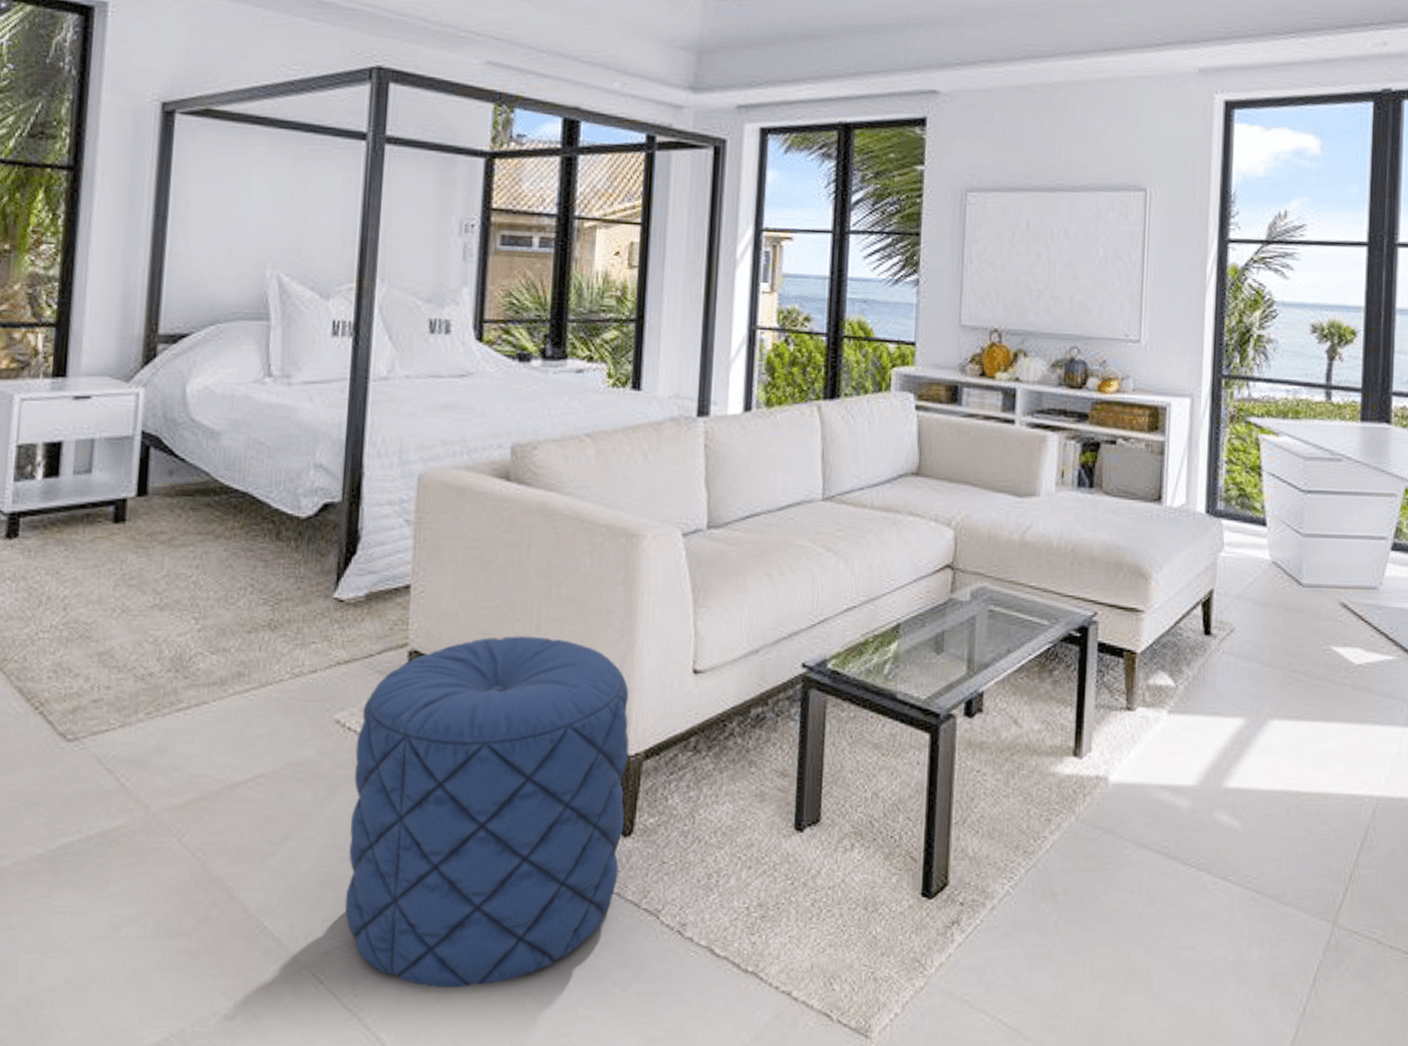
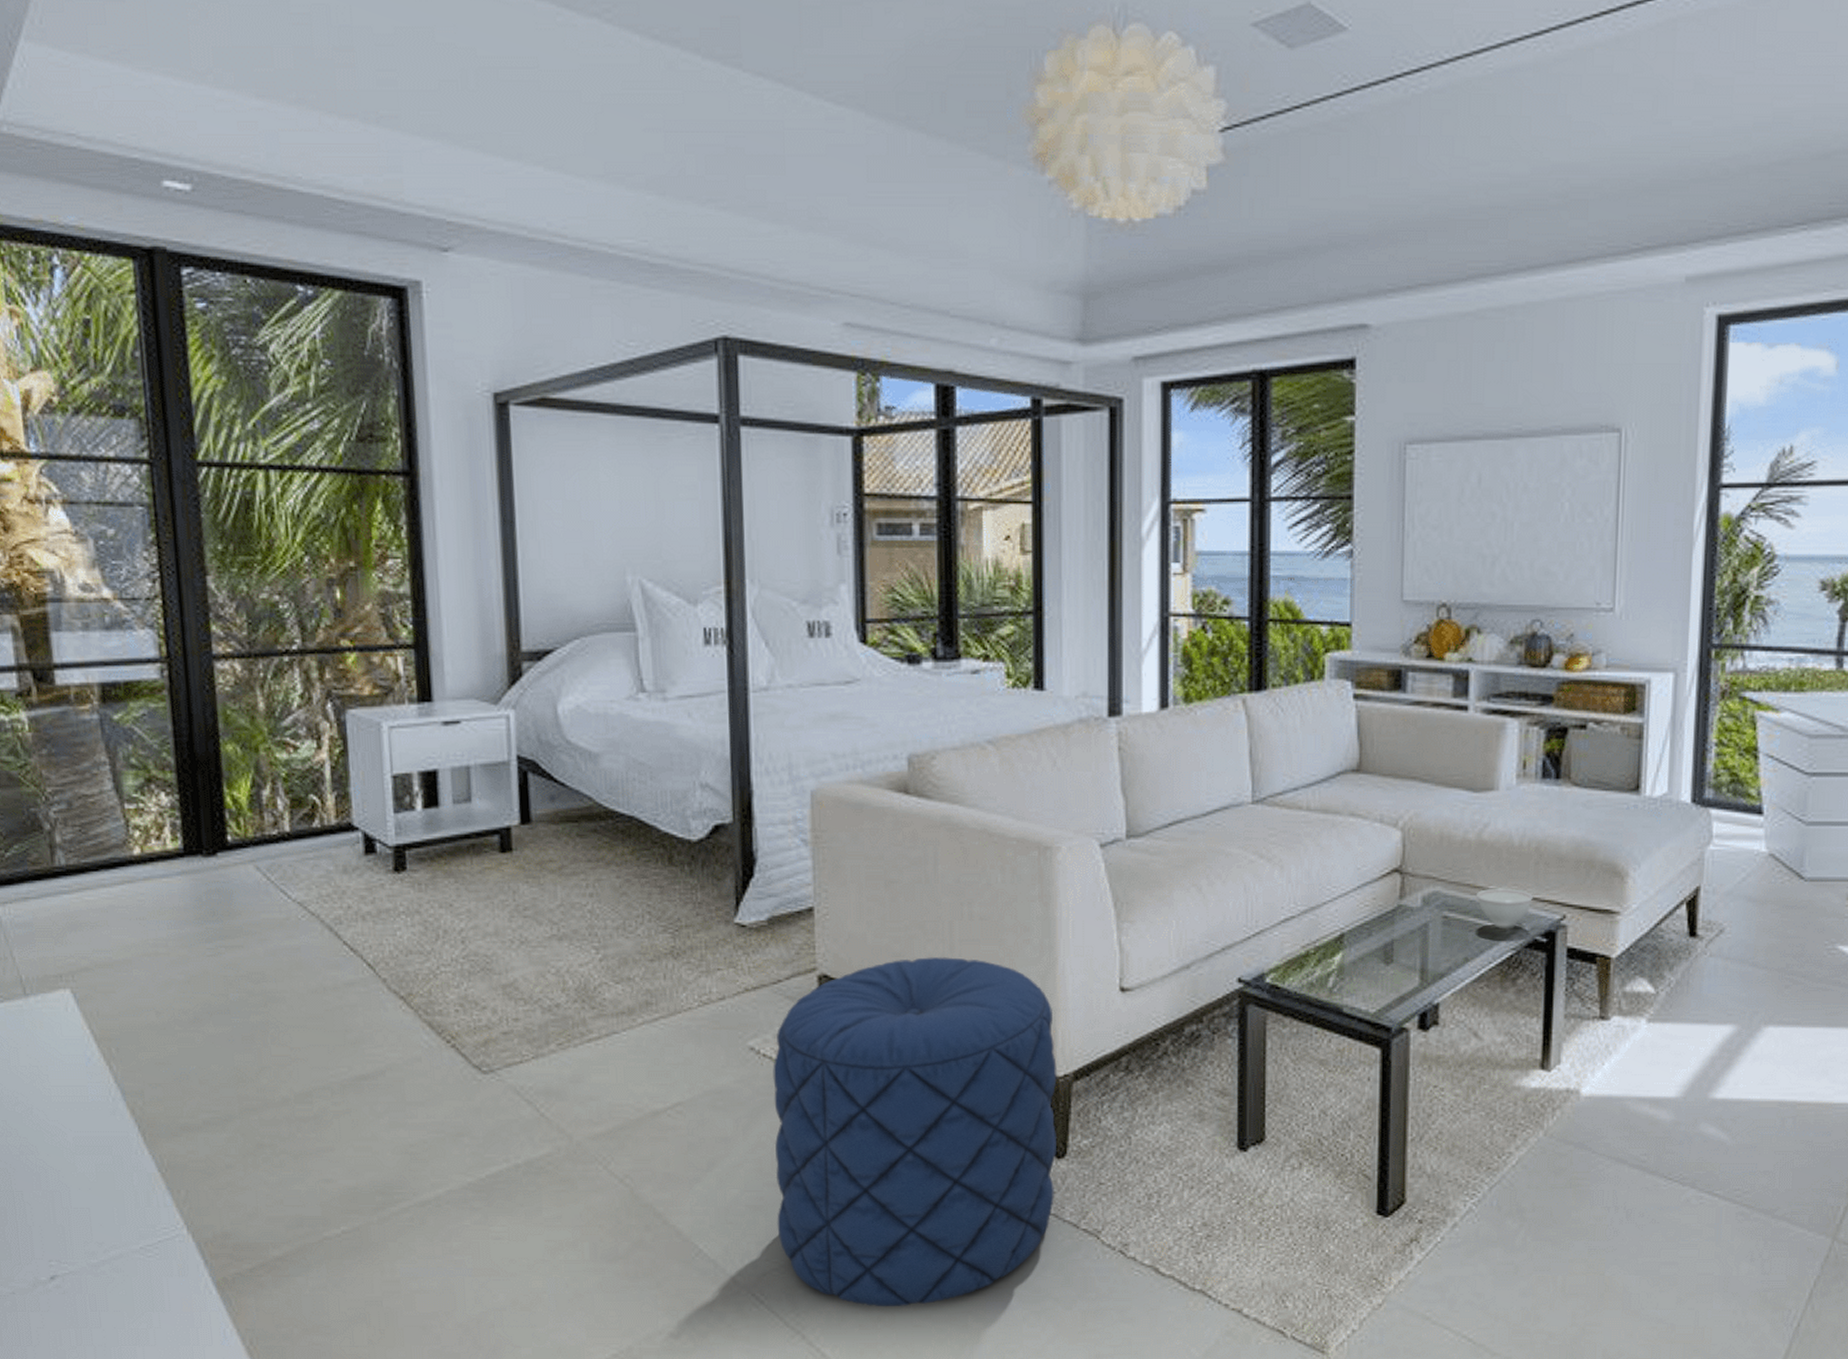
bowl: none [1018,585,1068,624] -> present [1476,888,1533,930]

